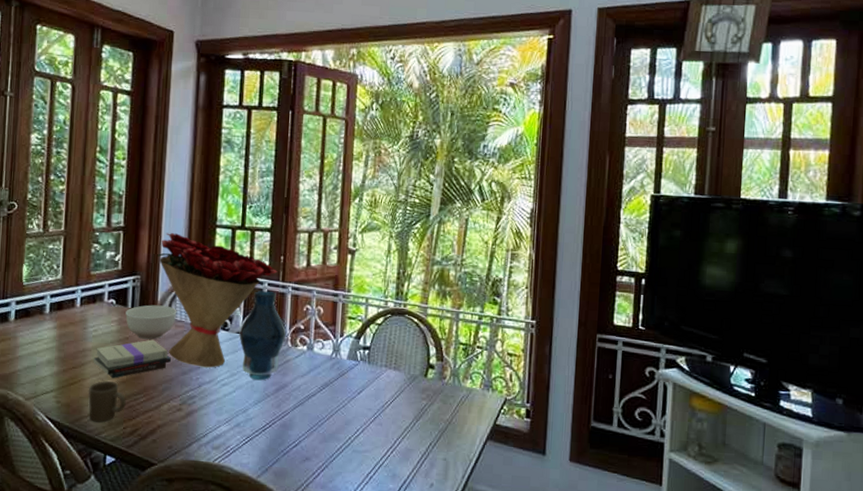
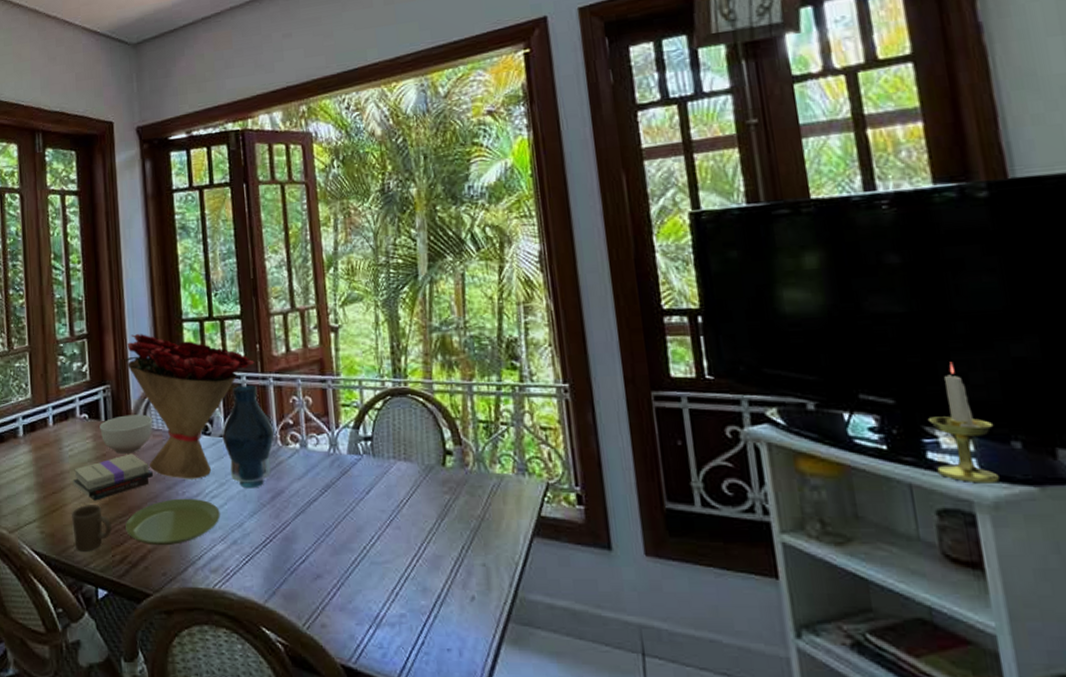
plate: none [139,383,228,423] -> present [125,498,220,546]
candlestick: none [784,336,828,428] -> present [927,362,1001,484]

